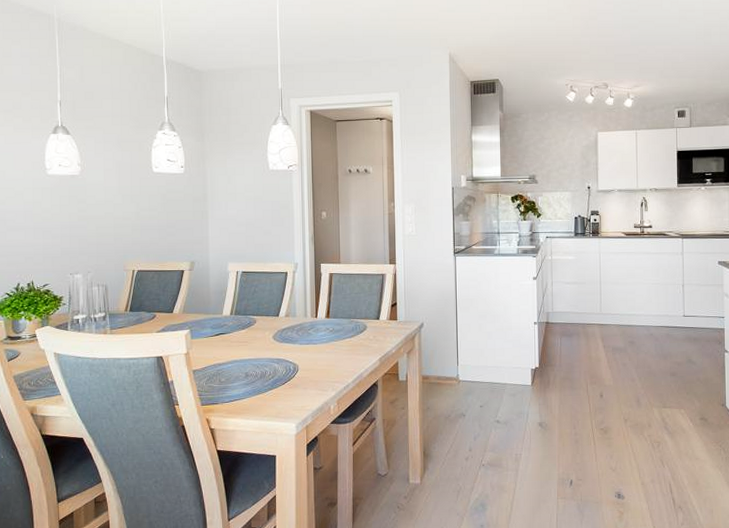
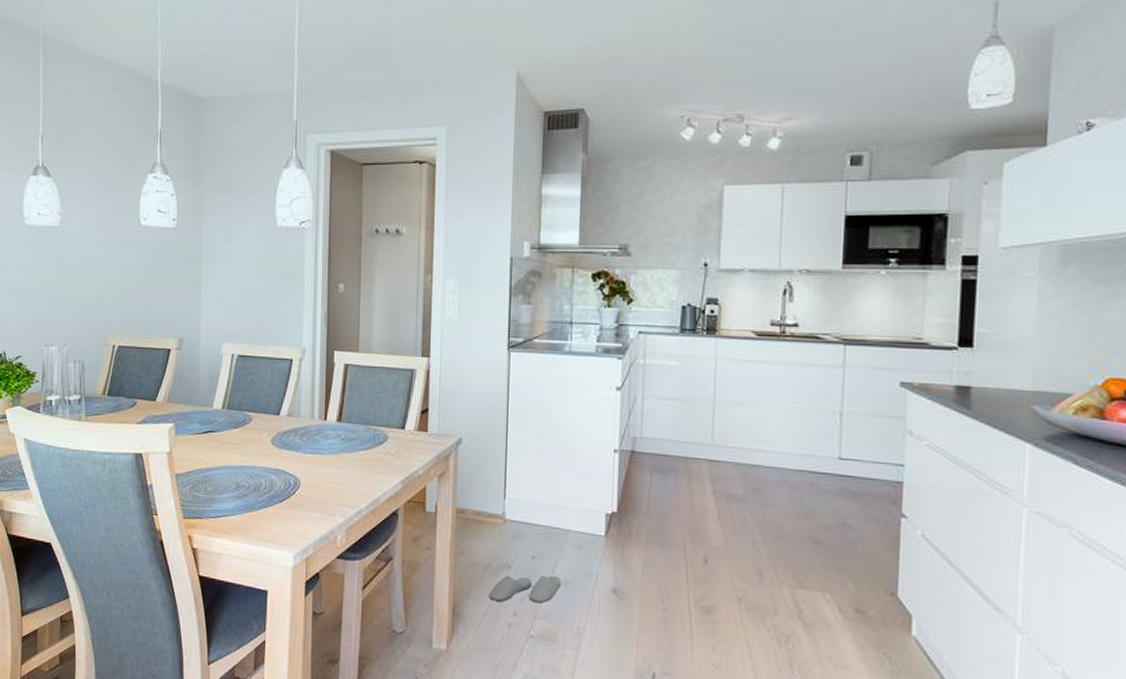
slippers: none [450,418,502,442] -> present [489,575,561,603]

